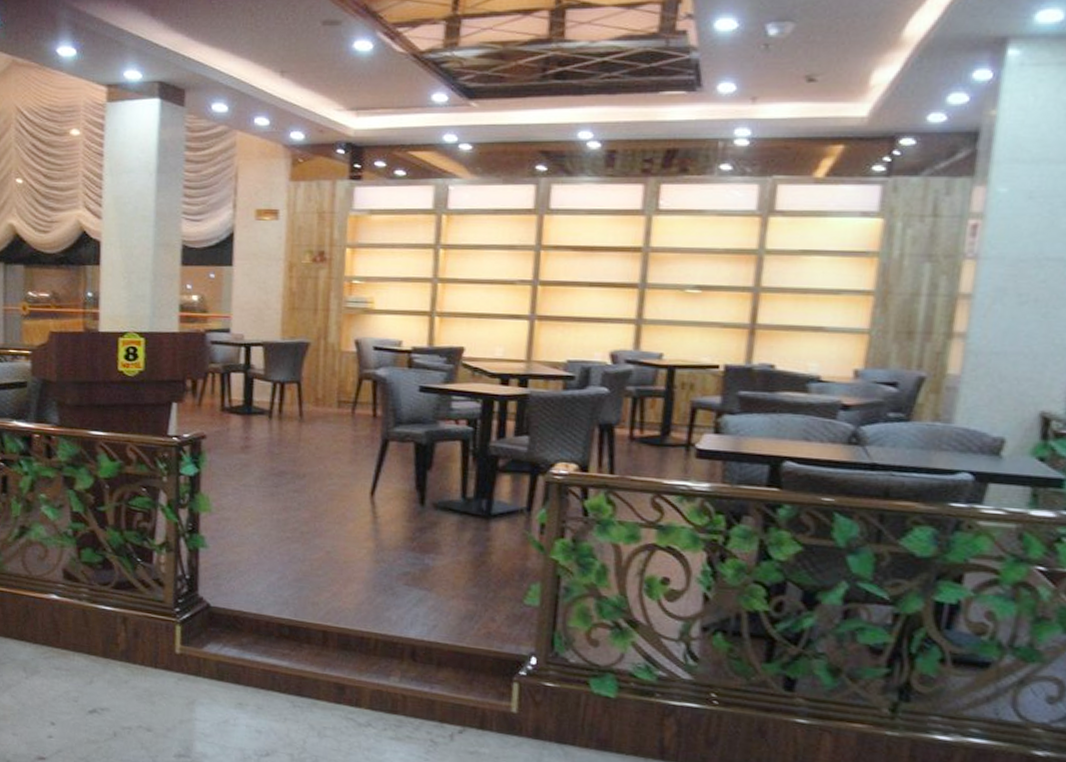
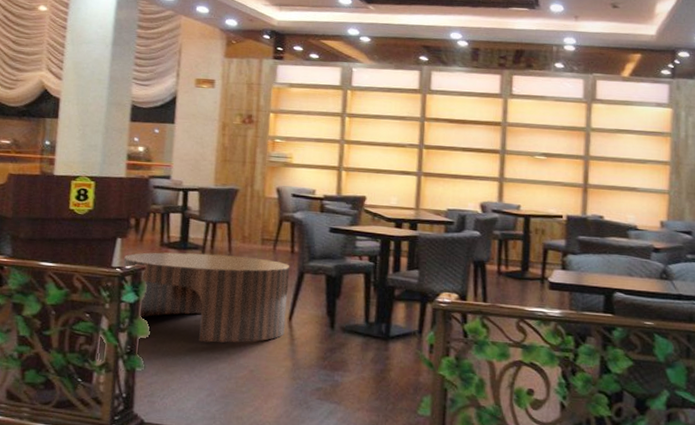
coffee table: none [181,418,372,521] -> present [123,252,290,343]

